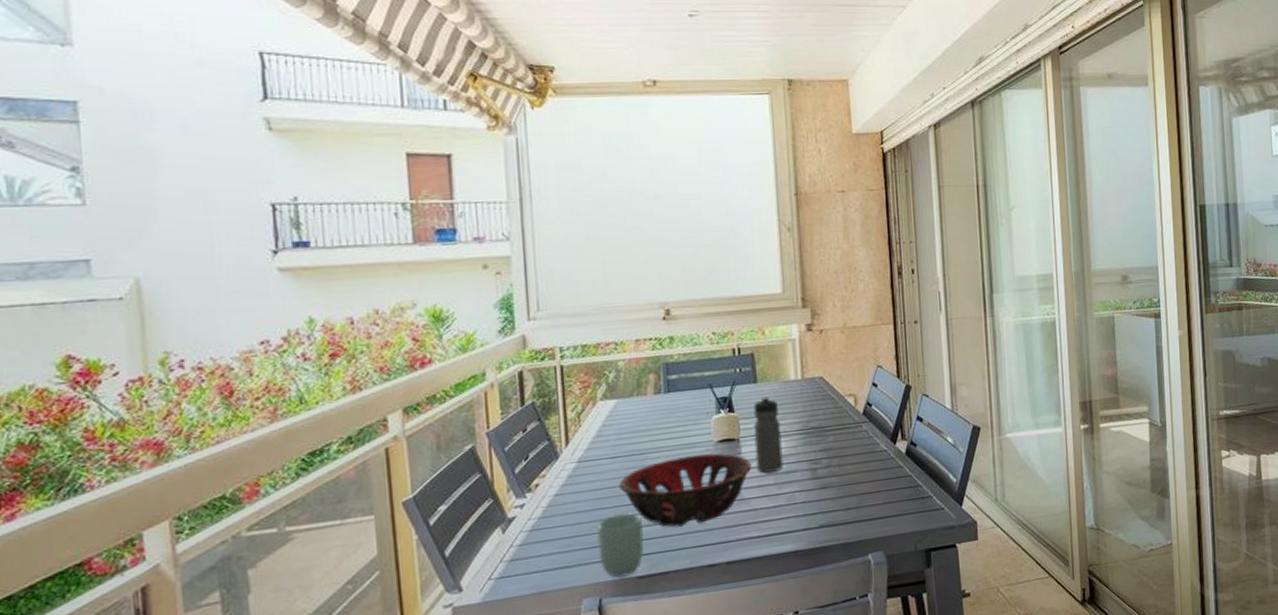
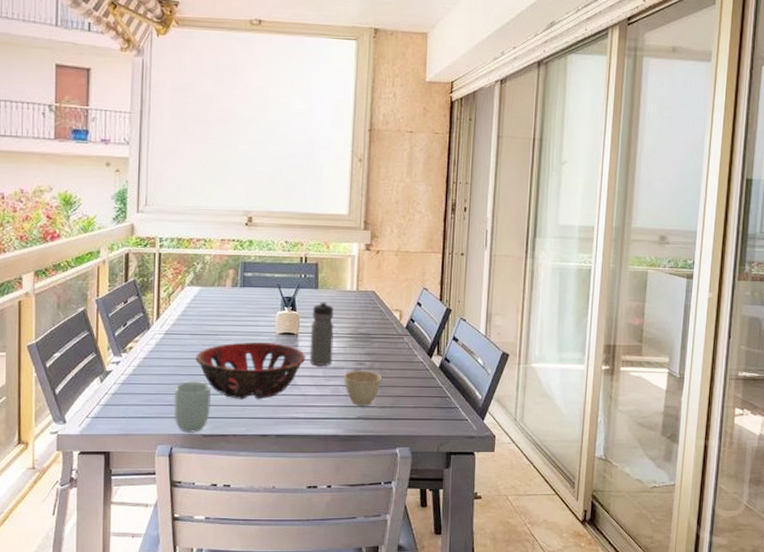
cup: none [799,469,843,512] -> present [344,370,383,406]

